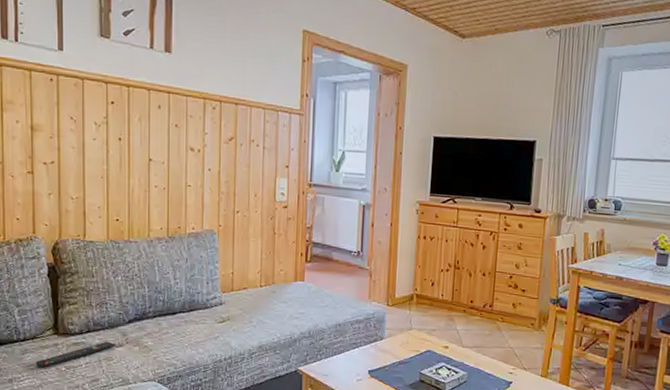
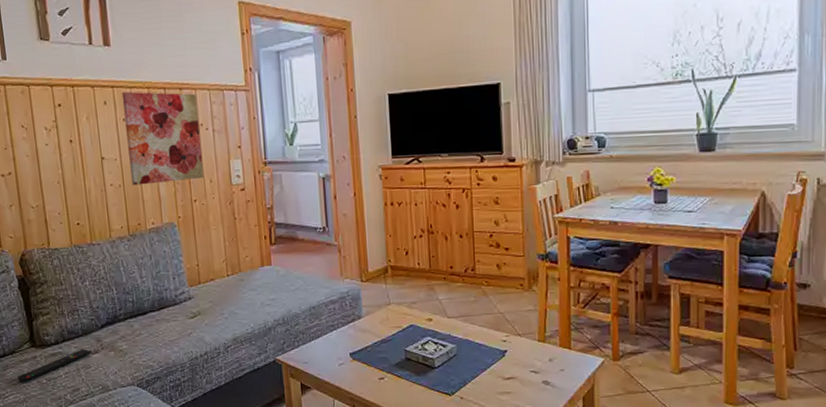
wall art: none [176,98,251,192] -> present [121,91,205,185]

